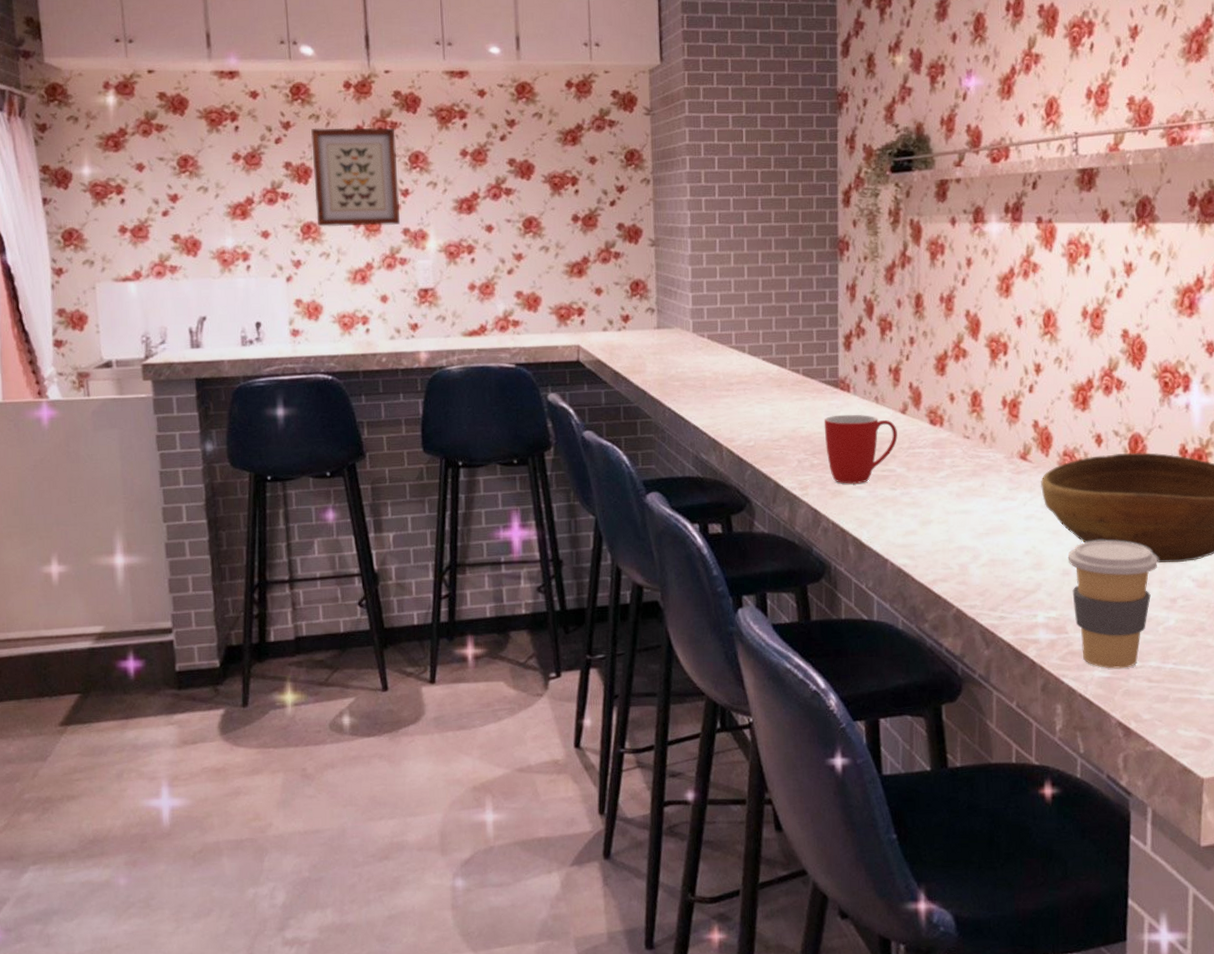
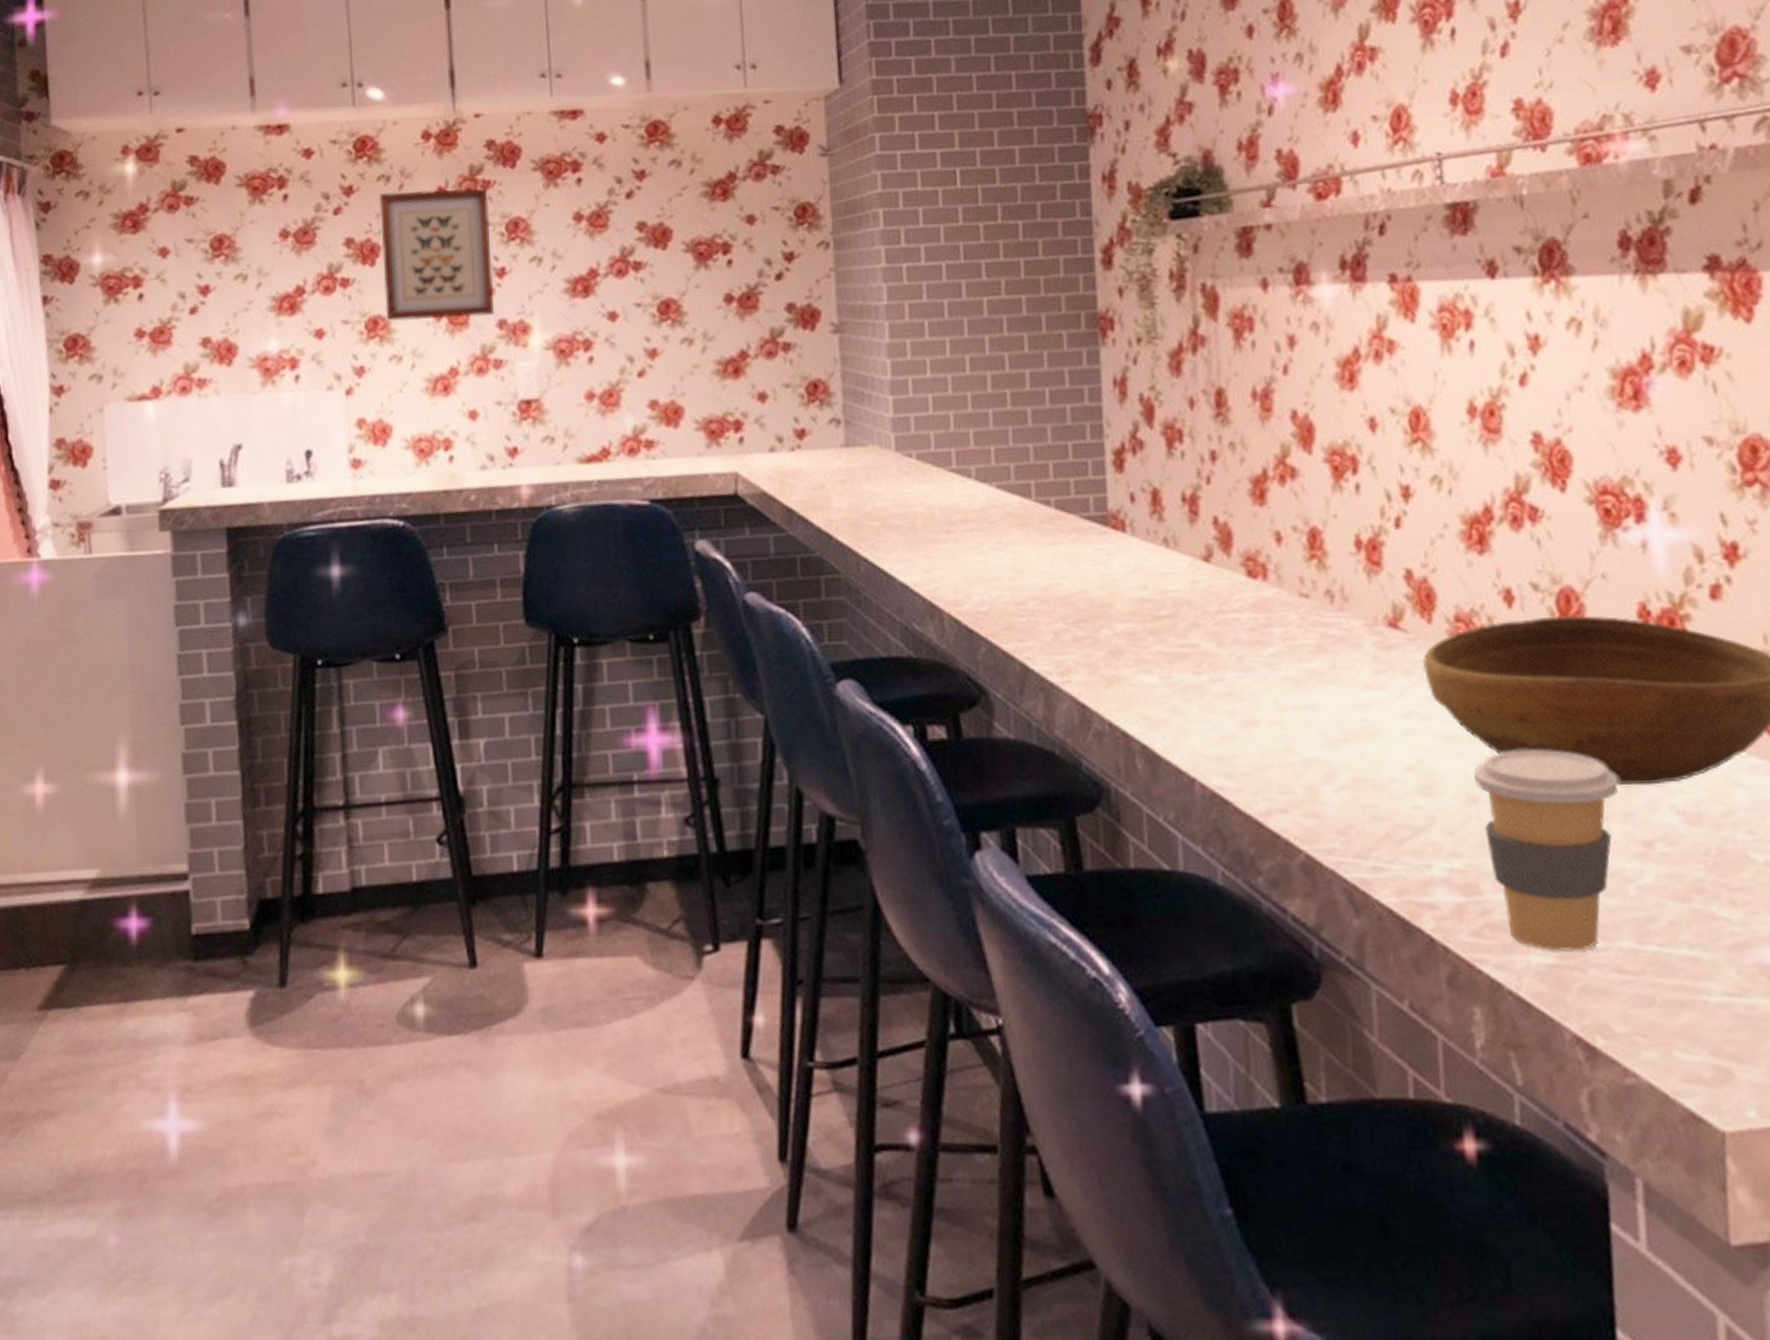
mug: present [824,414,897,484] -> none [1089,563,1200,666]

